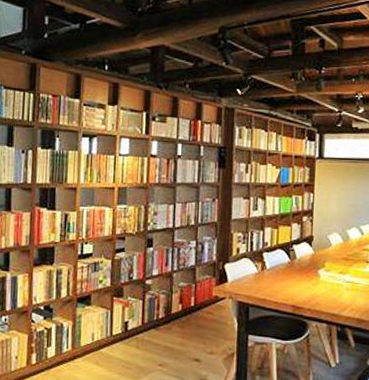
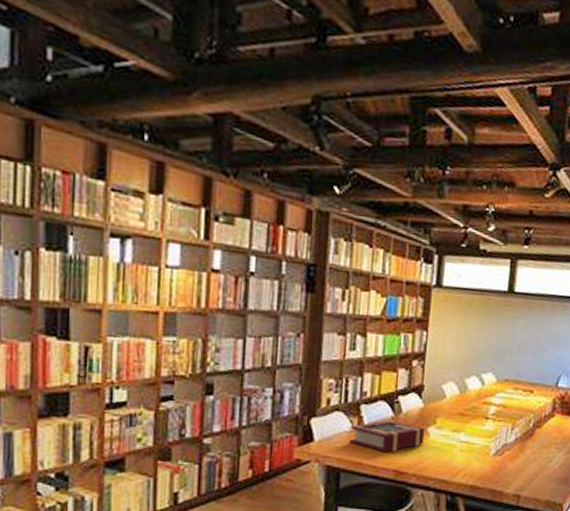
book: none [255,264,316,291] -> present [349,419,425,452]

